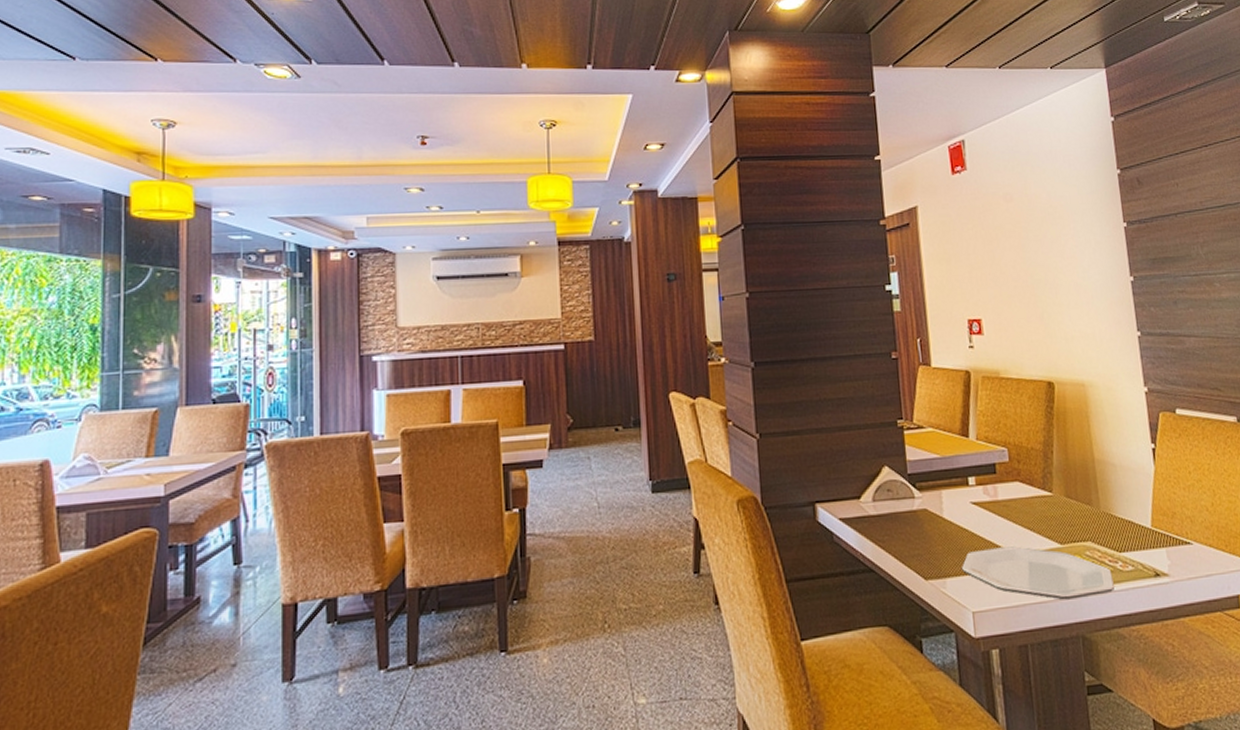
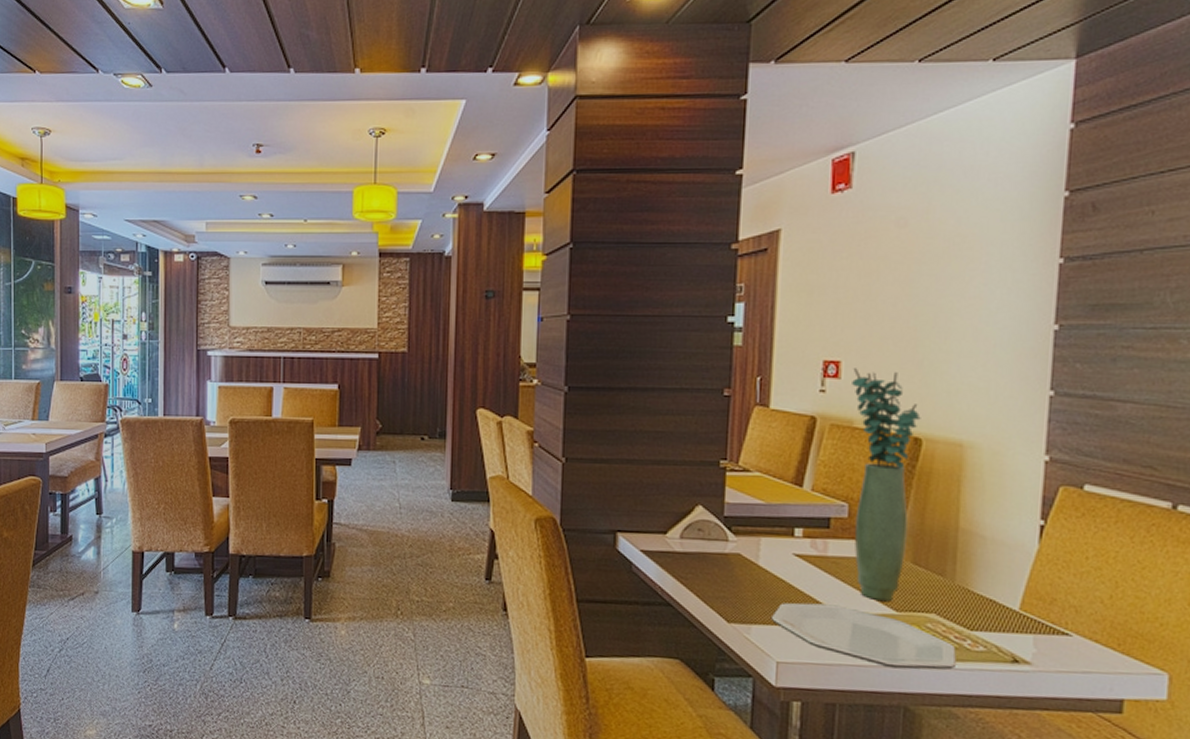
vase: none [991,324,1060,537] -> present [852,368,921,602]

